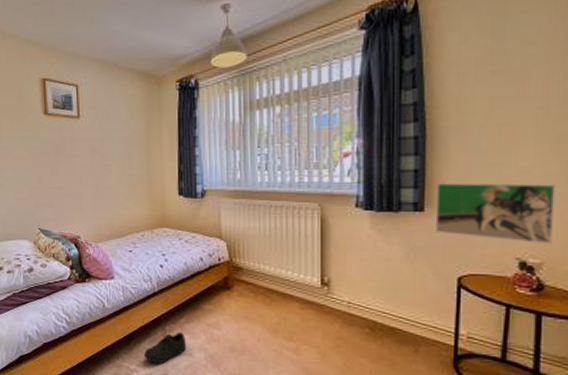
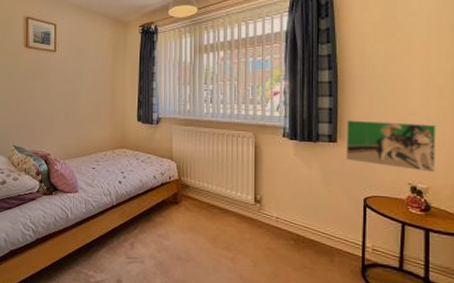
shoe: present [143,325,186,364] -> none [100,235,138,271]

